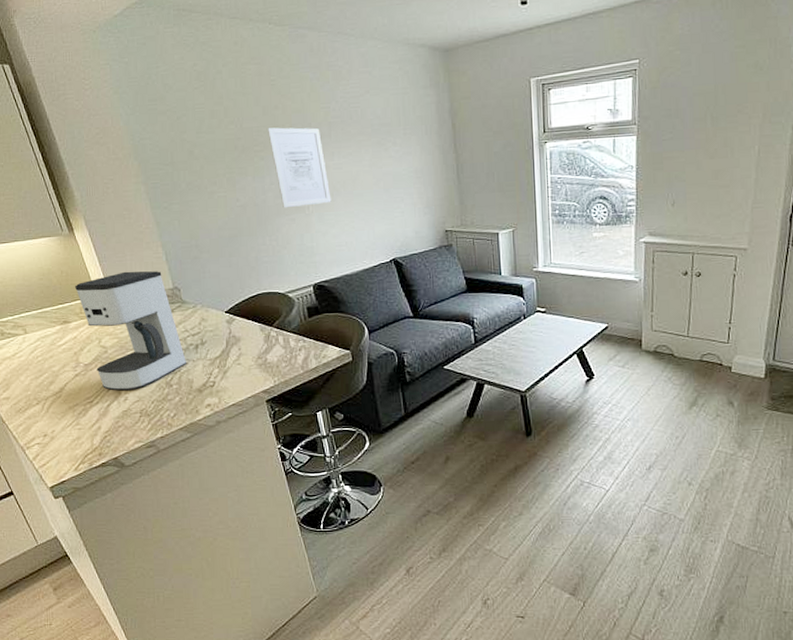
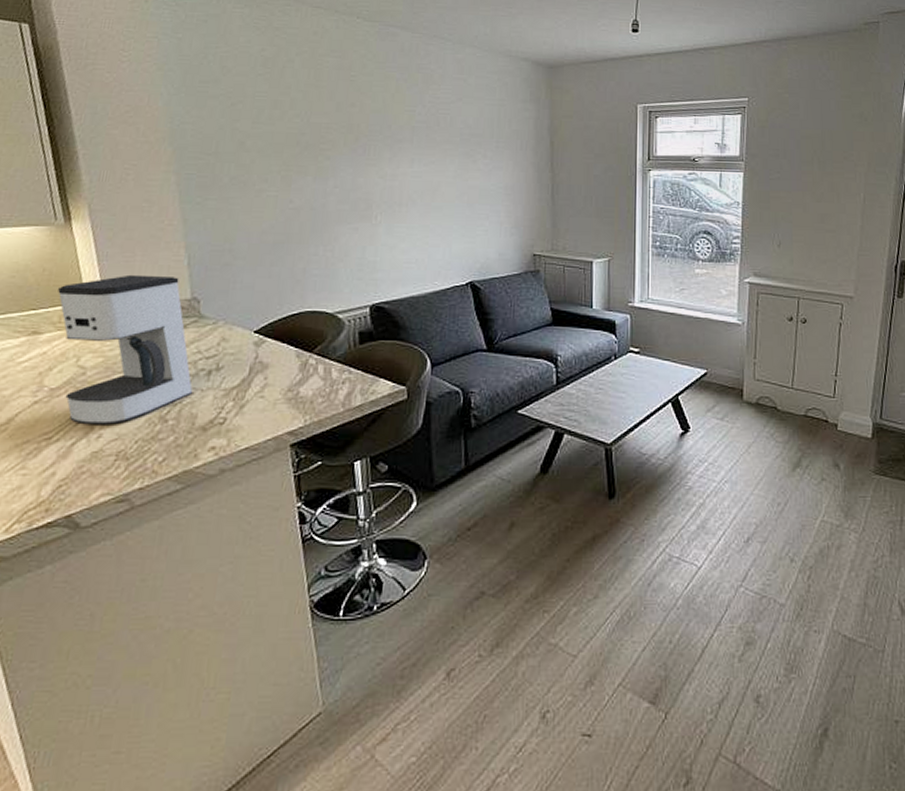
wall art: present [268,127,332,208] -> none [339,126,405,216]

